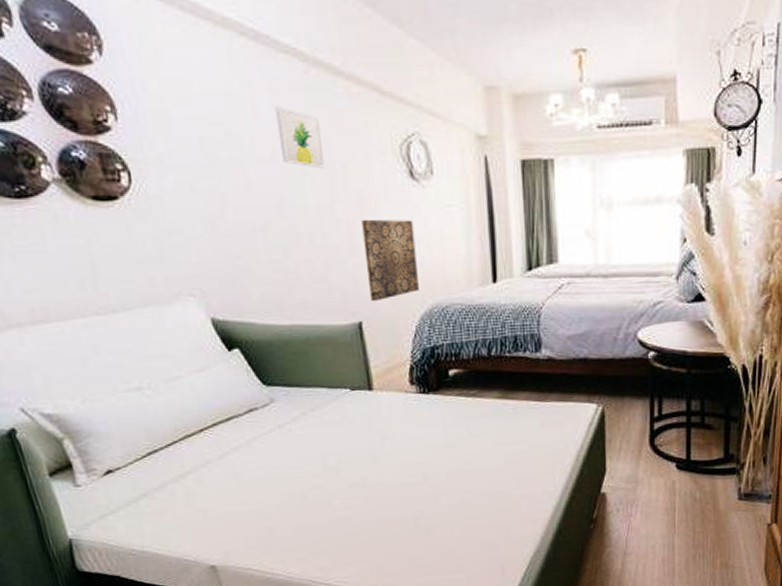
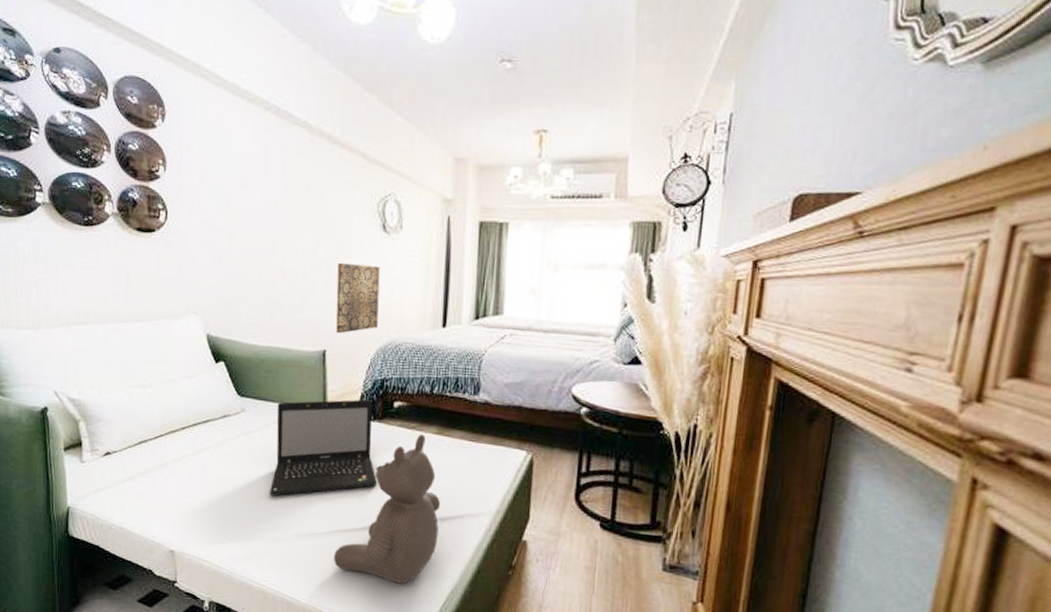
wall art: present [275,107,325,169] -> none [282,167,317,218]
laptop: none [312,371,442,490] -> present [270,399,378,497]
teddy bear: none [403,401,514,557] -> present [334,434,441,584]

